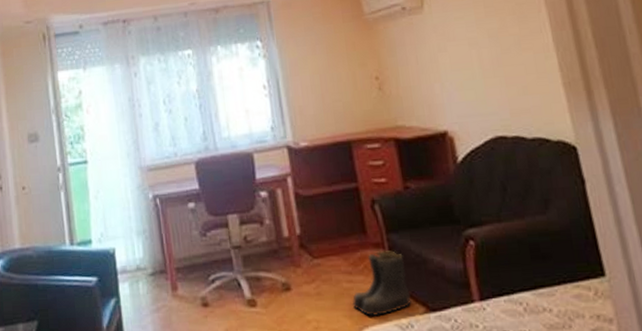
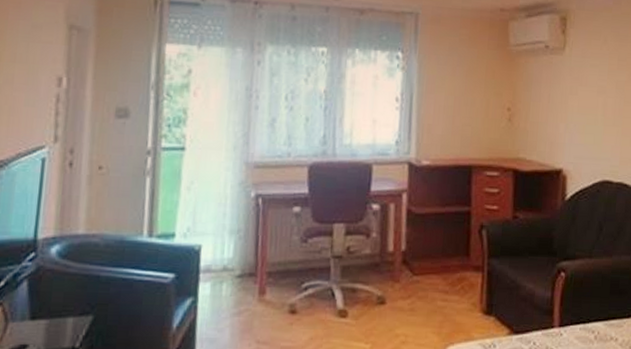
boots: present [352,250,412,317] -> none [442,273,500,335]

